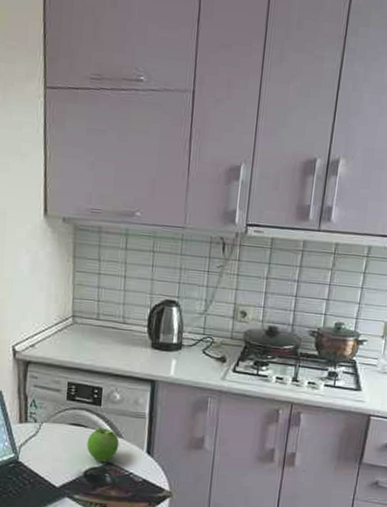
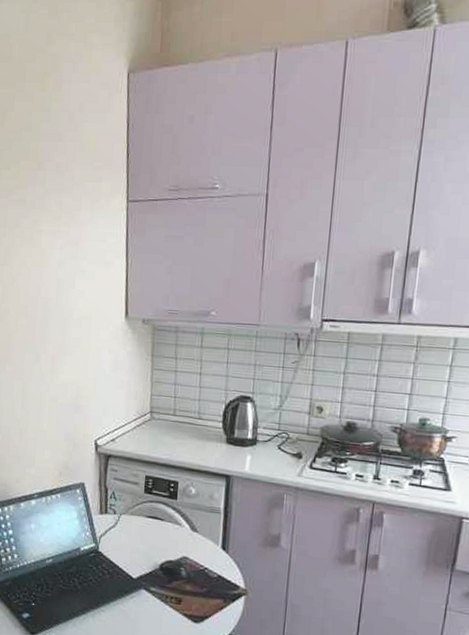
fruit: present [87,428,119,462] -> none [163,521,195,556]

